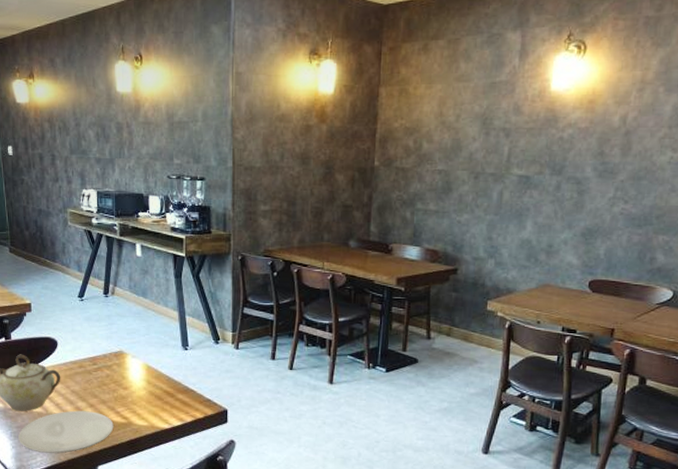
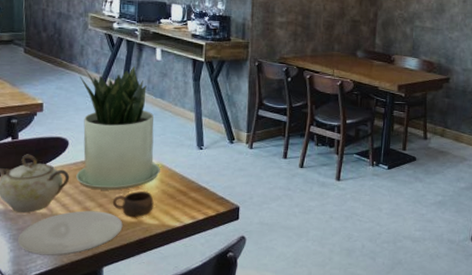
planter: none [64,264,146,391] -> present [76,66,160,191]
cup: none [102,391,142,418] -> present [112,190,154,217]

